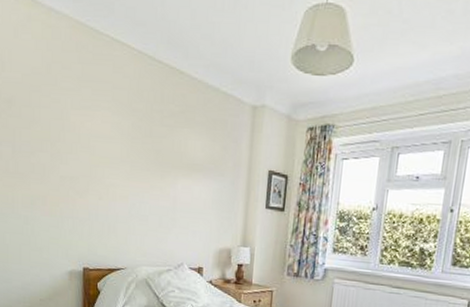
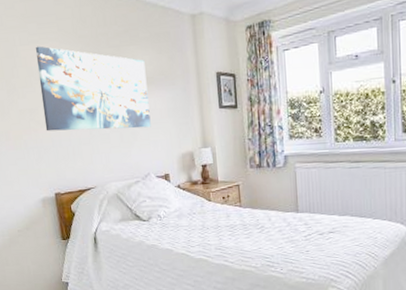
wall art: none [84,112,197,216] -> present [35,46,151,132]

